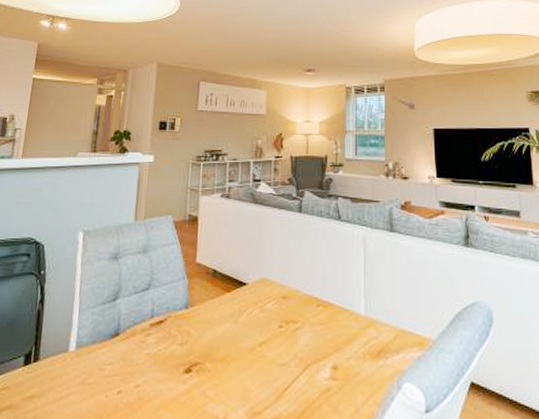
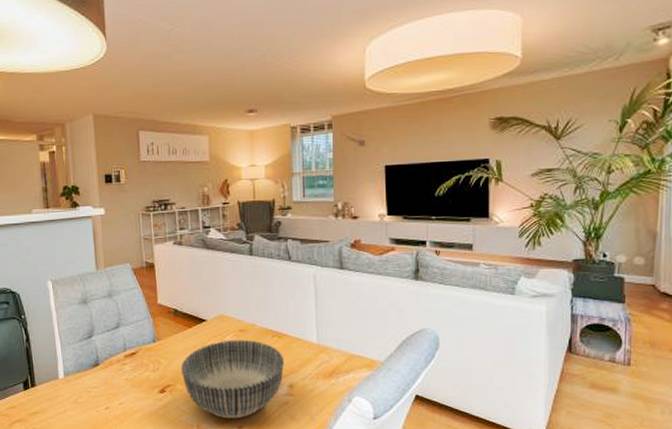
bowl: none [212,308,329,410] -> present [180,339,285,419]

